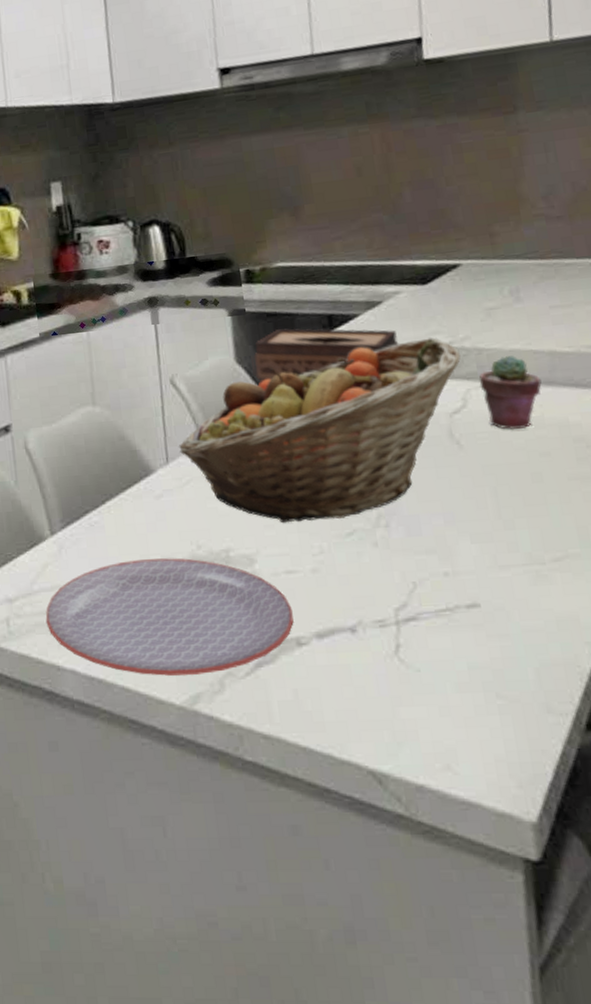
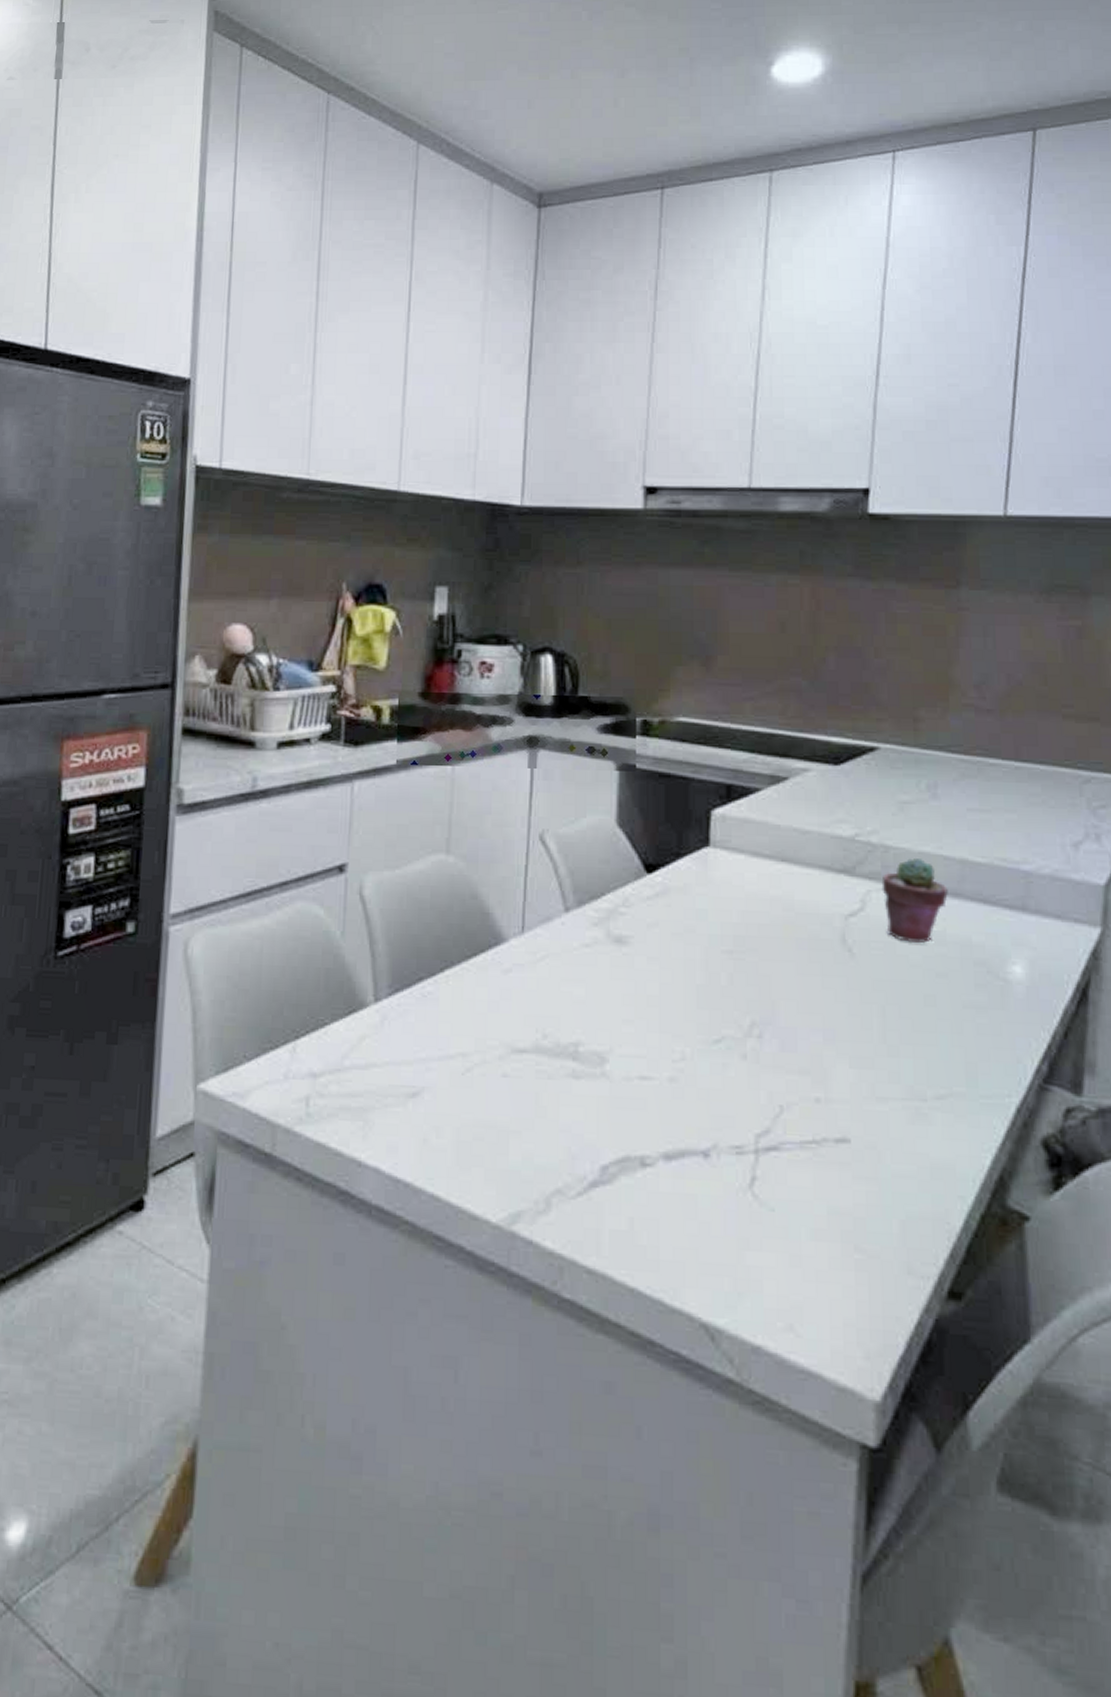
plate: present [45,558,294,676] -> none [353,1042,640,1189]
fruit basket: present [179,338,461,524] -> none [539,826,865,1022]
tissue box: present [254,328,399,384] -> none [638,793,801,854]

